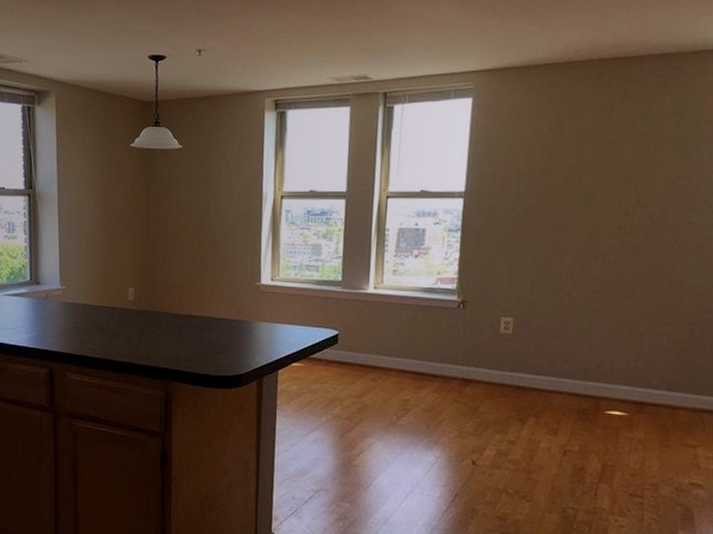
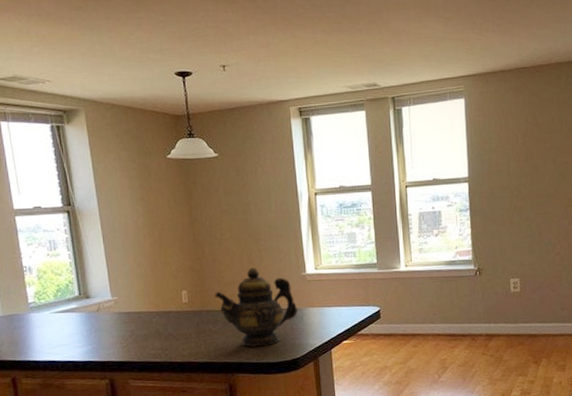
teapot: none [160,271,246,356] -> present [214,268,297,347]

